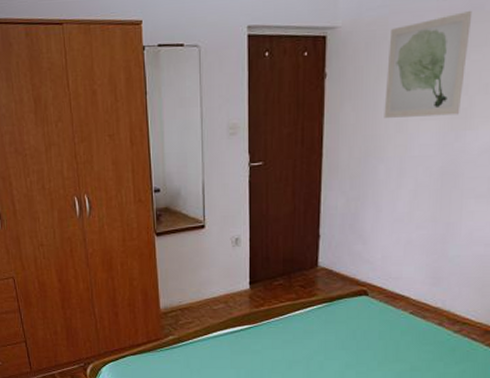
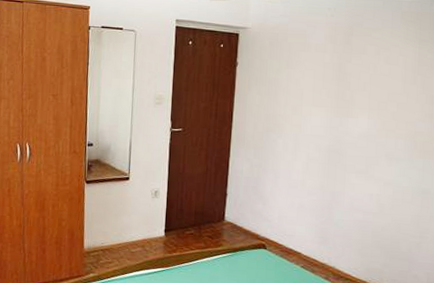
wall art: present [384,10,473,118] -> none [283,26,353,105]

